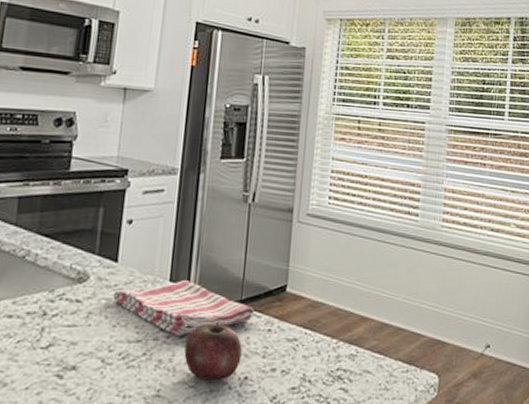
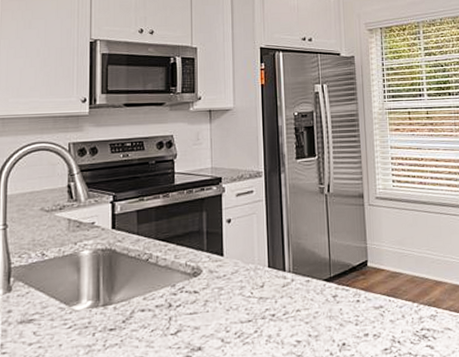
dish towel: present [113,280,254,337] -> none [224,265,343,314]
apple: present [184,323,242,381] -> none [288,299,337,349]

